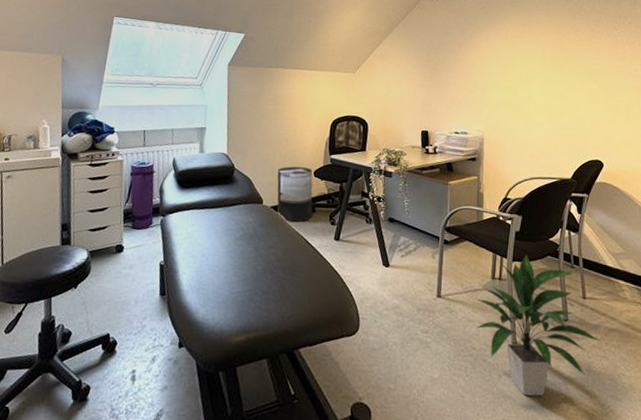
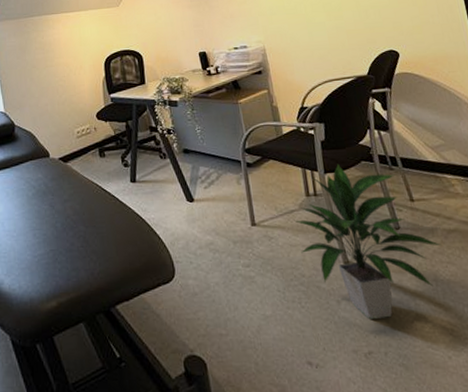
trash can: present [277,166,313,222] -> none [58,111,103,171]

